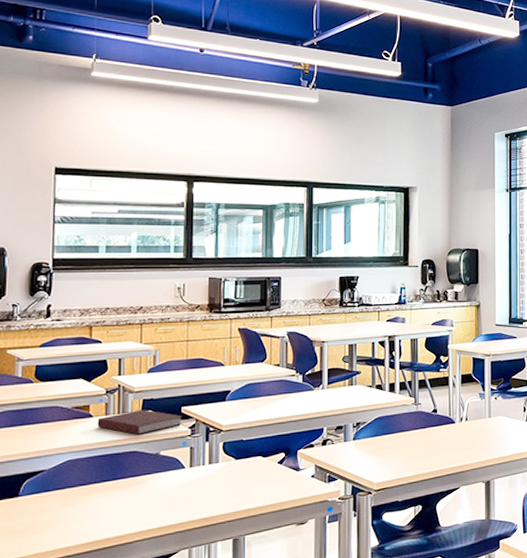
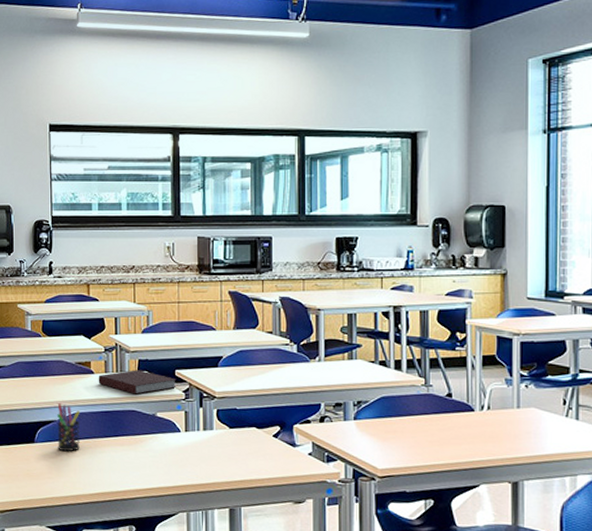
pen holder: none [46,450,75,502] -> present [56,402,81,452]

